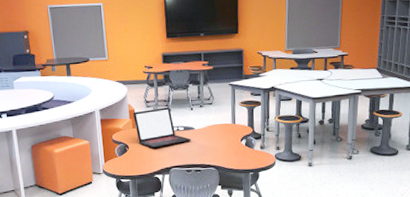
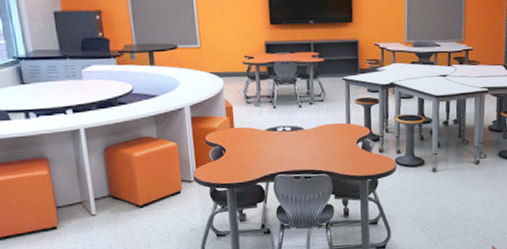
laptop: present [133,107,191,149] -> none [230,104,300,152]

